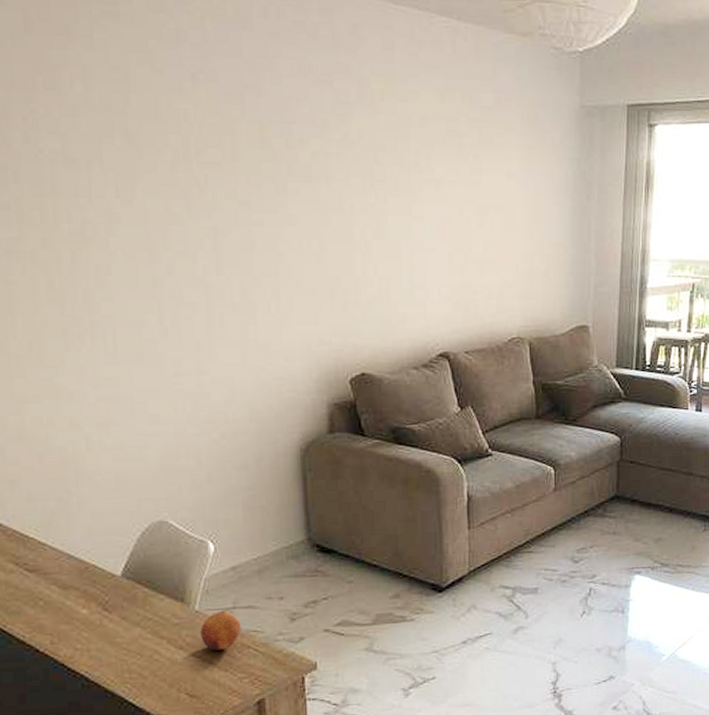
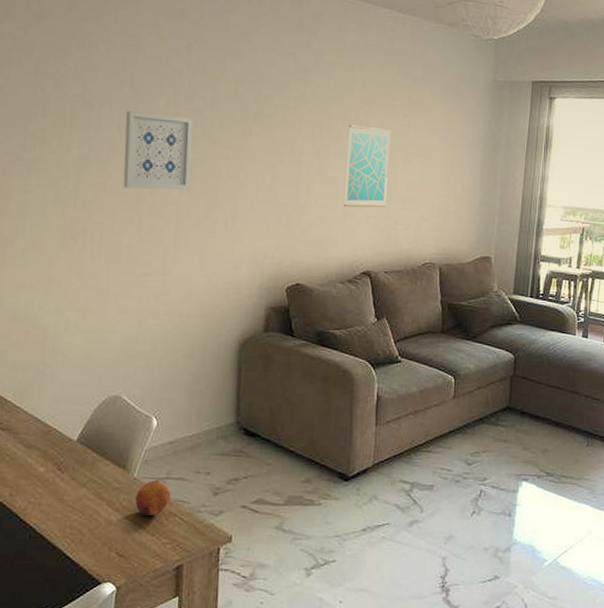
wall art: none [122,169,217,270] -> present [123,111,193,190]
wall art: none [407,172,461,277] -> present [344,125,391,208]

